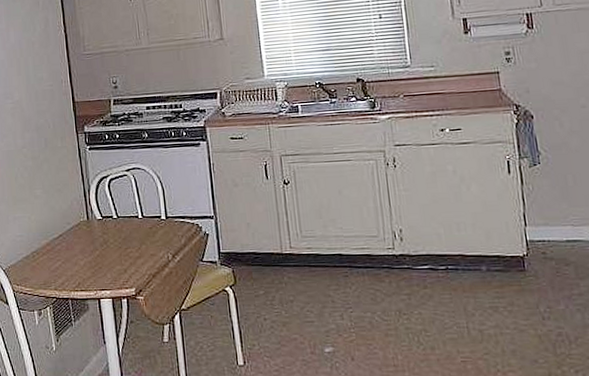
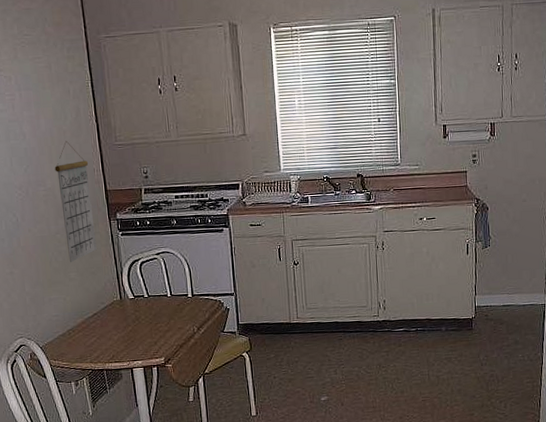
calendar: none [22,52,63,178] -> present [54,140,97,262]

